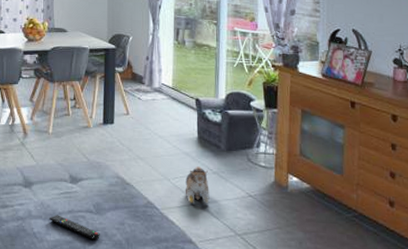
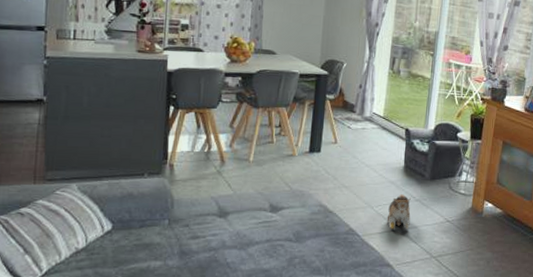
remote control: present [49,215,100,241] -> none [245,244,299,268]

